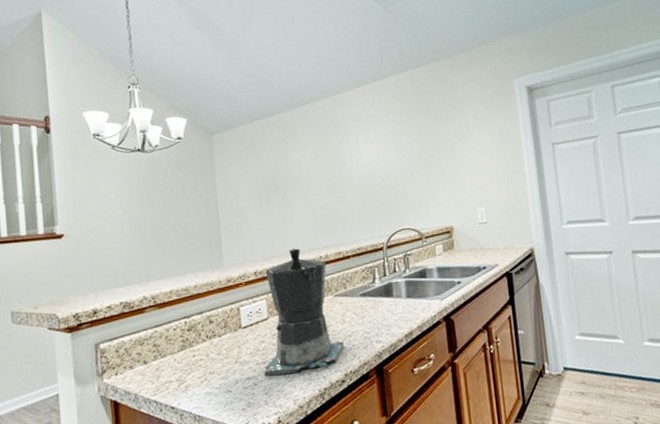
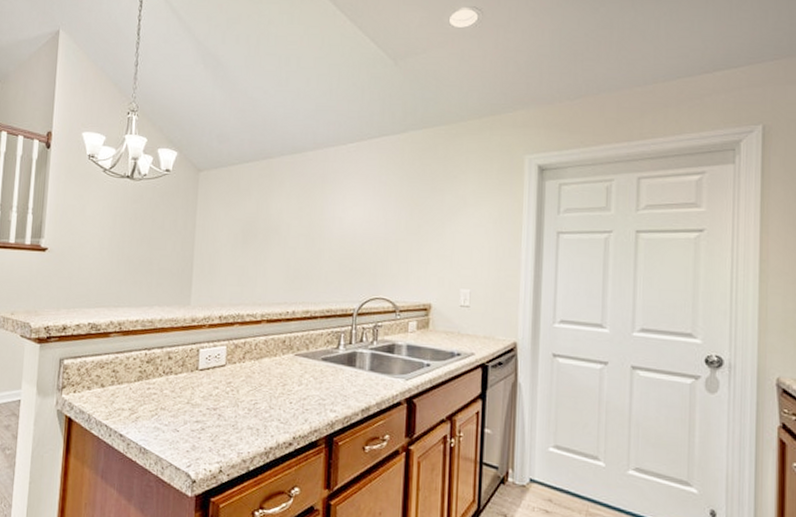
coffee maker: present [264,248,344,376] -> none [213,299,297,426]

